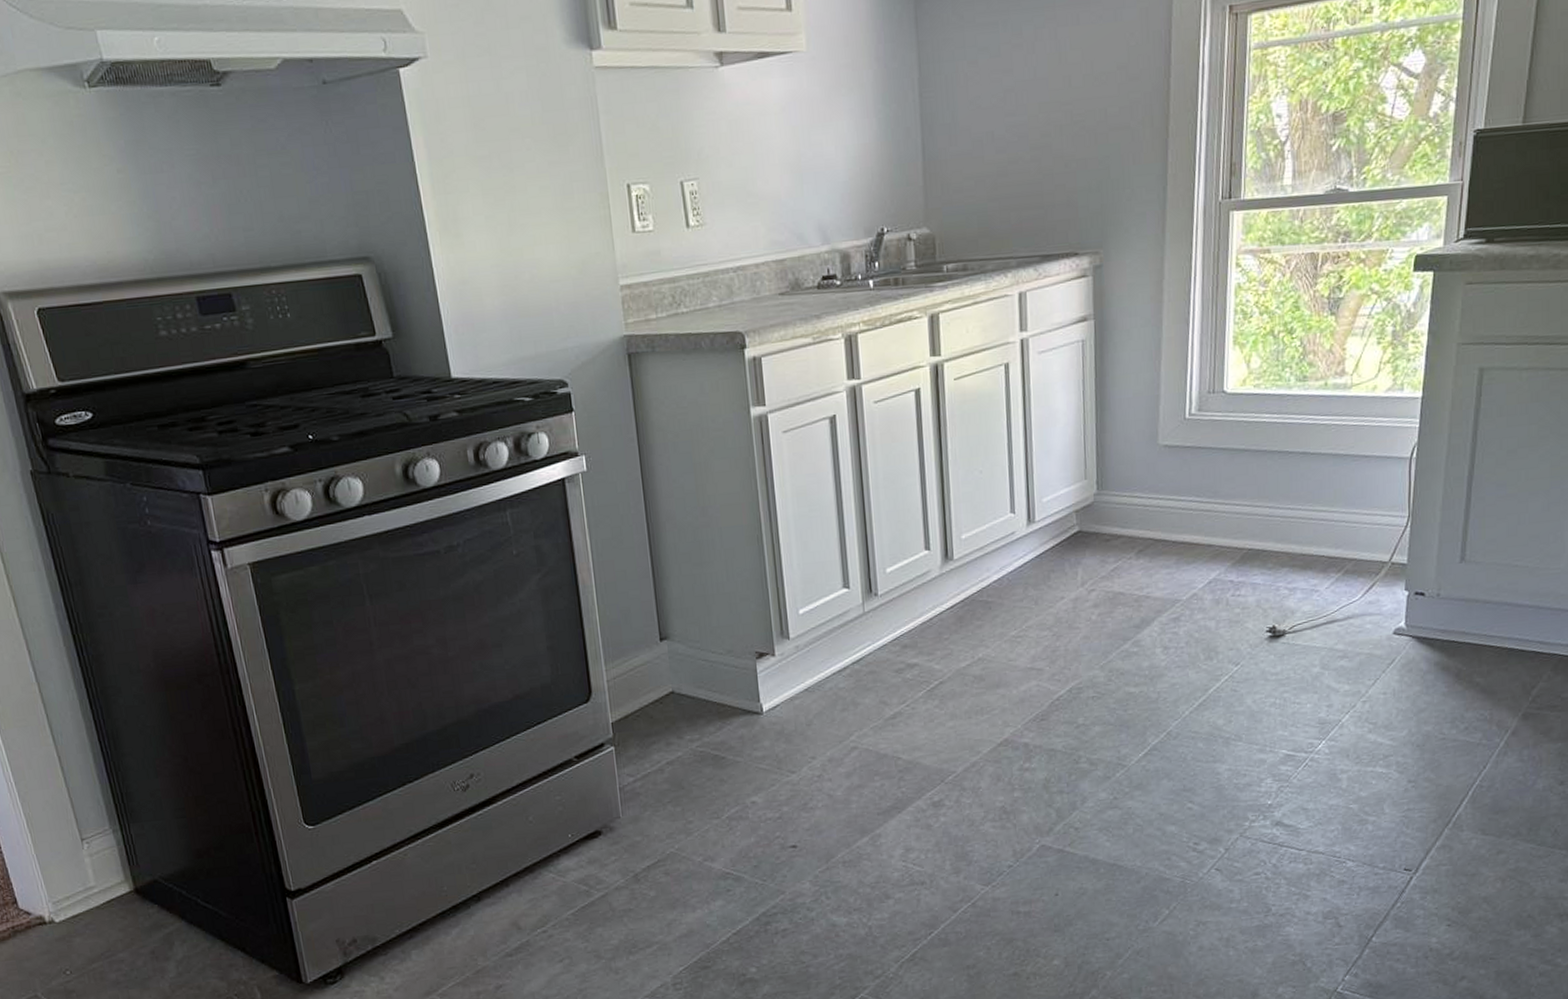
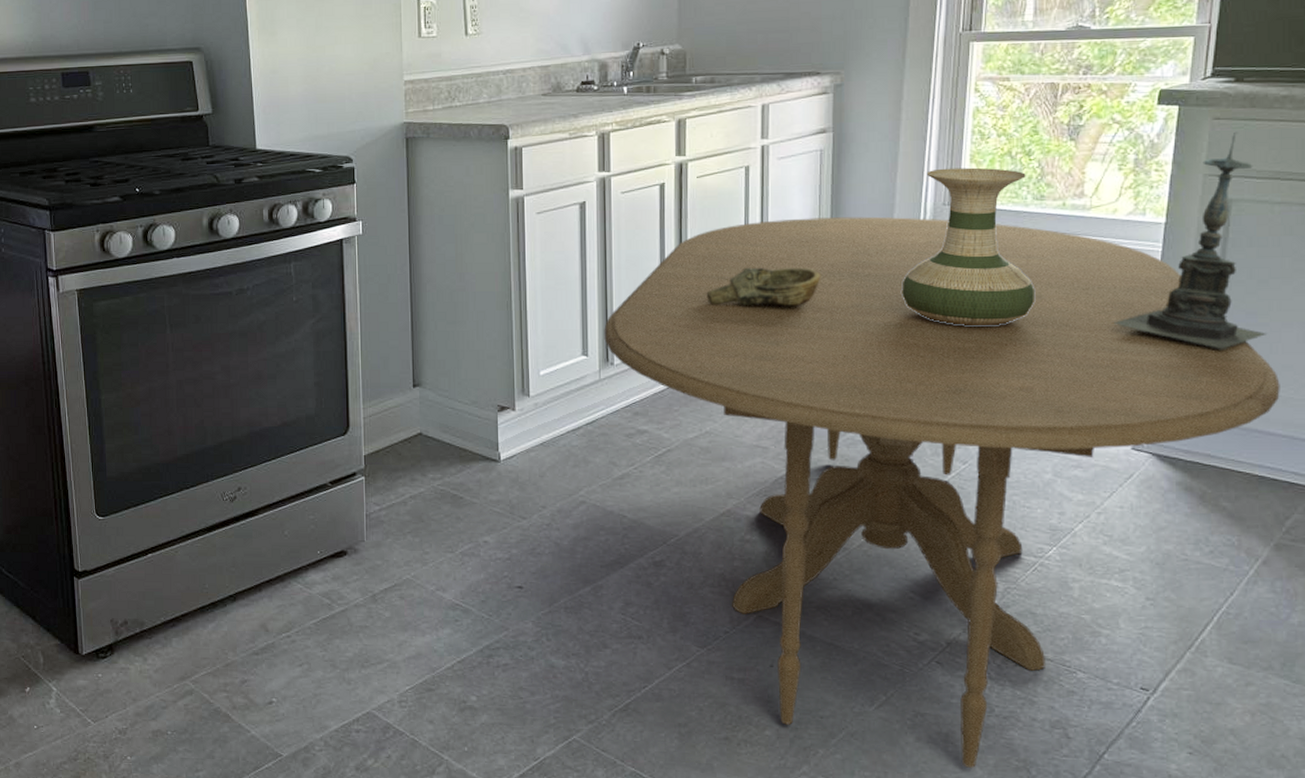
dining table: none [865,408,1527,969] -> present [604,216,1280,768]
decorative bowl: none [971,472,1089,521] -> present [706,267,821,307]
vase: none [1170,349,1301,521] -> present [902,167,1036,326]
candle holder: none [1373,296,1515,525] -> present [1112,131,1266,349]

